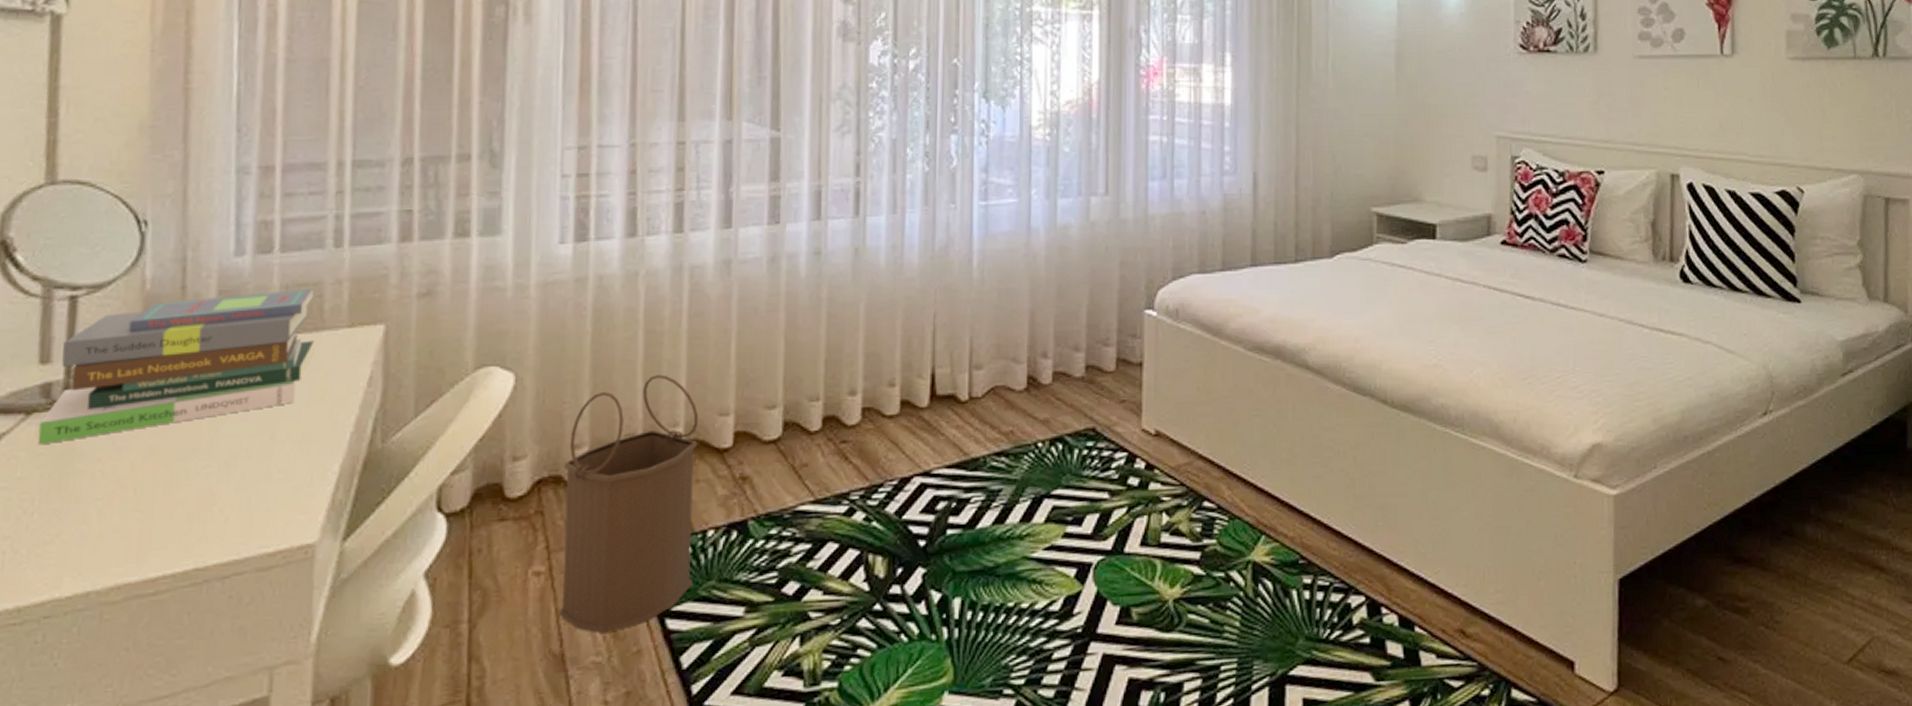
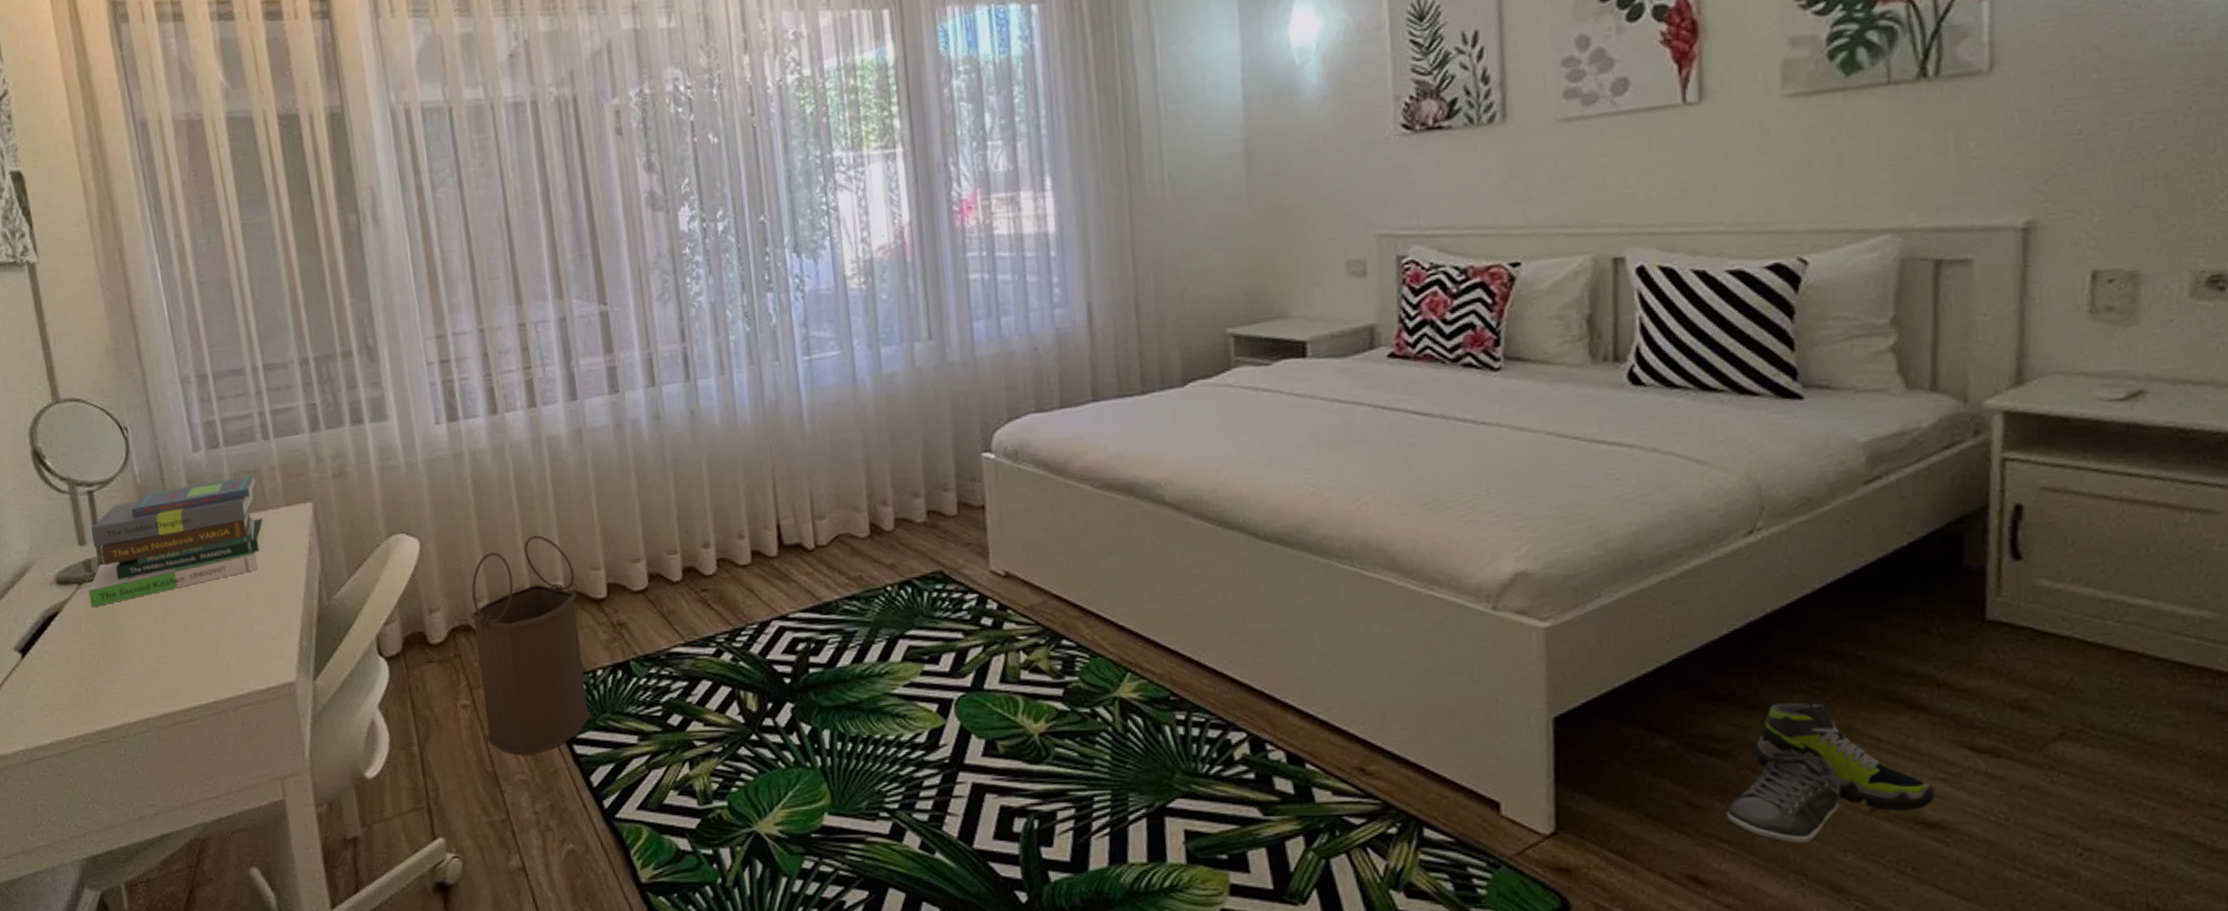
shoe: none [1746,606,1828,693] -> present [1726,749,1841,844]
shoe: none [1767,563,1892,661] -> present [1754,701,1936,811]

